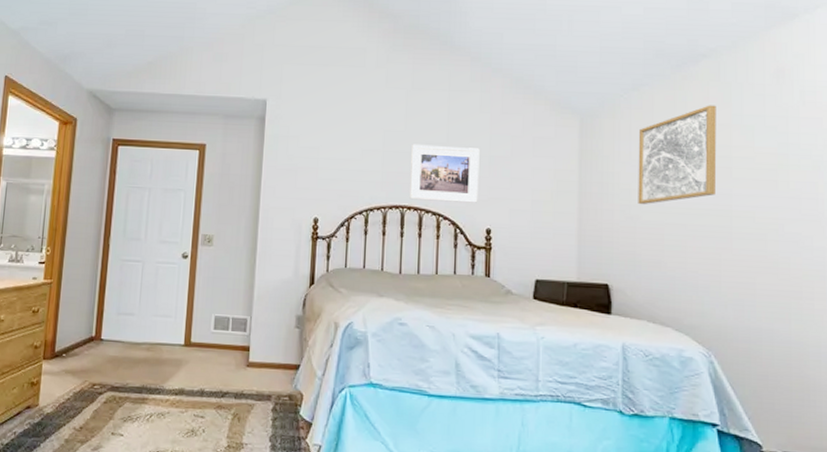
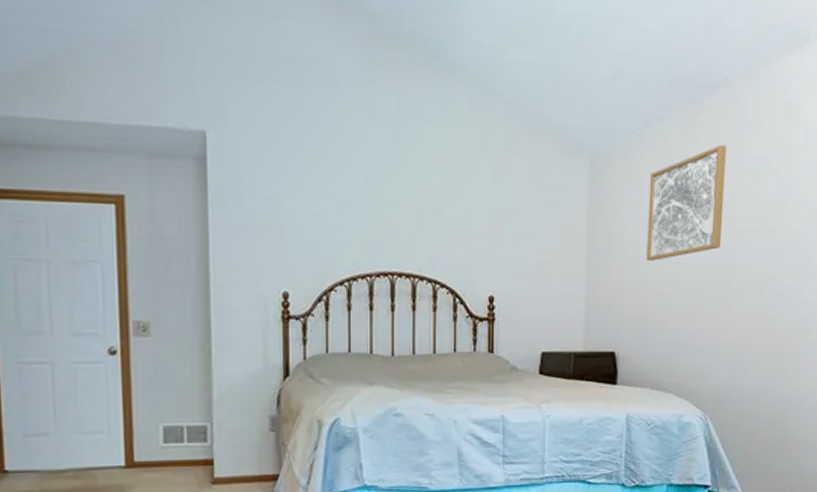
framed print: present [410,144,480,203] -> none [400,193,480,266]

